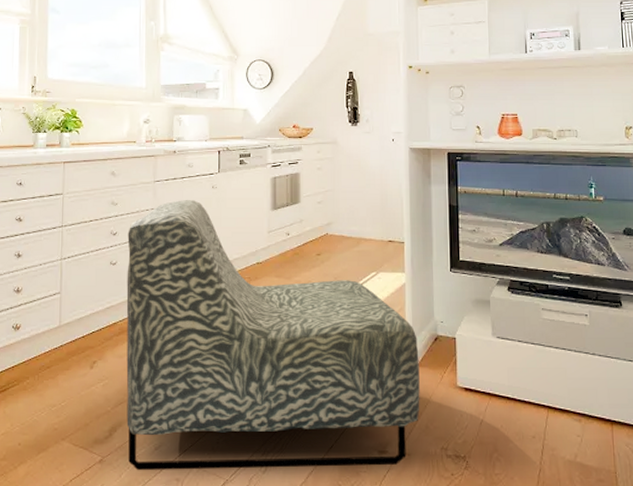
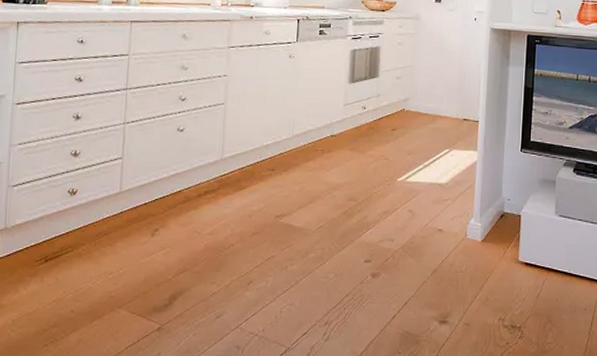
armchair: present [126,200,420,471] -> none [188,68,485,339]

